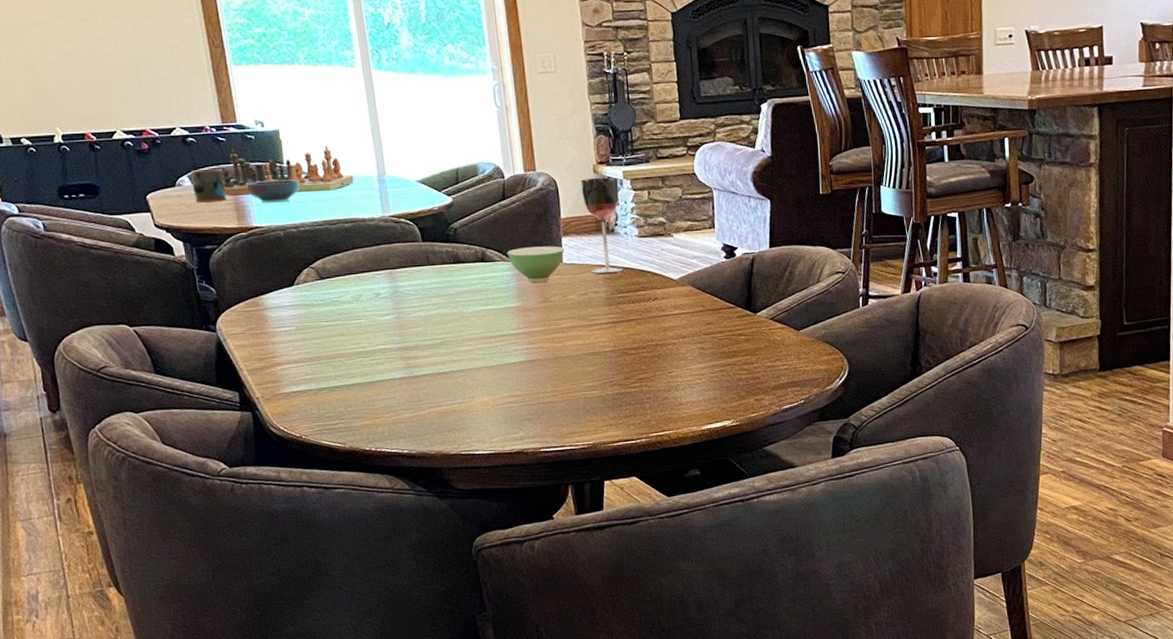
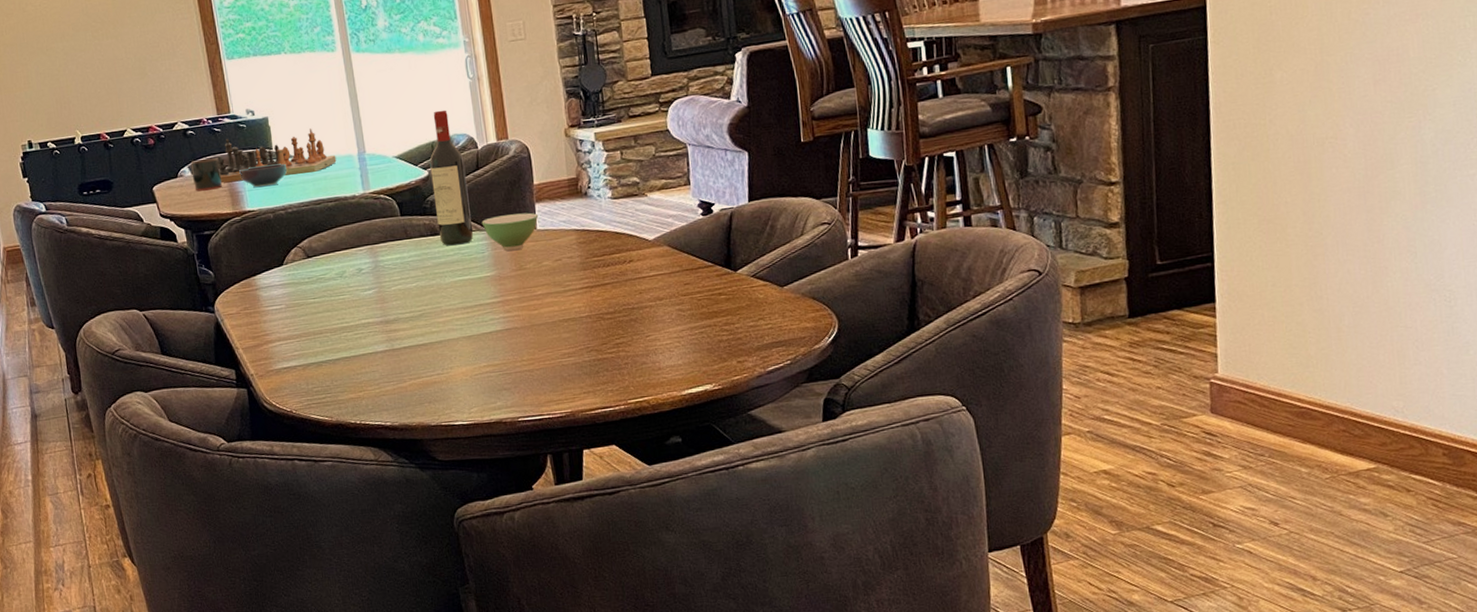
wine bottle: none [453,136,498,275] -> present [429,110,474,246]
wineglass: present [580,177,625,273] -> none [552,140,599,238]

